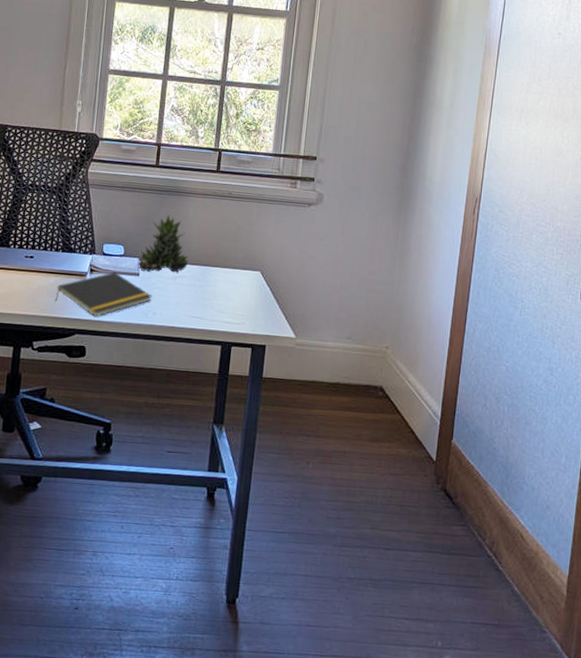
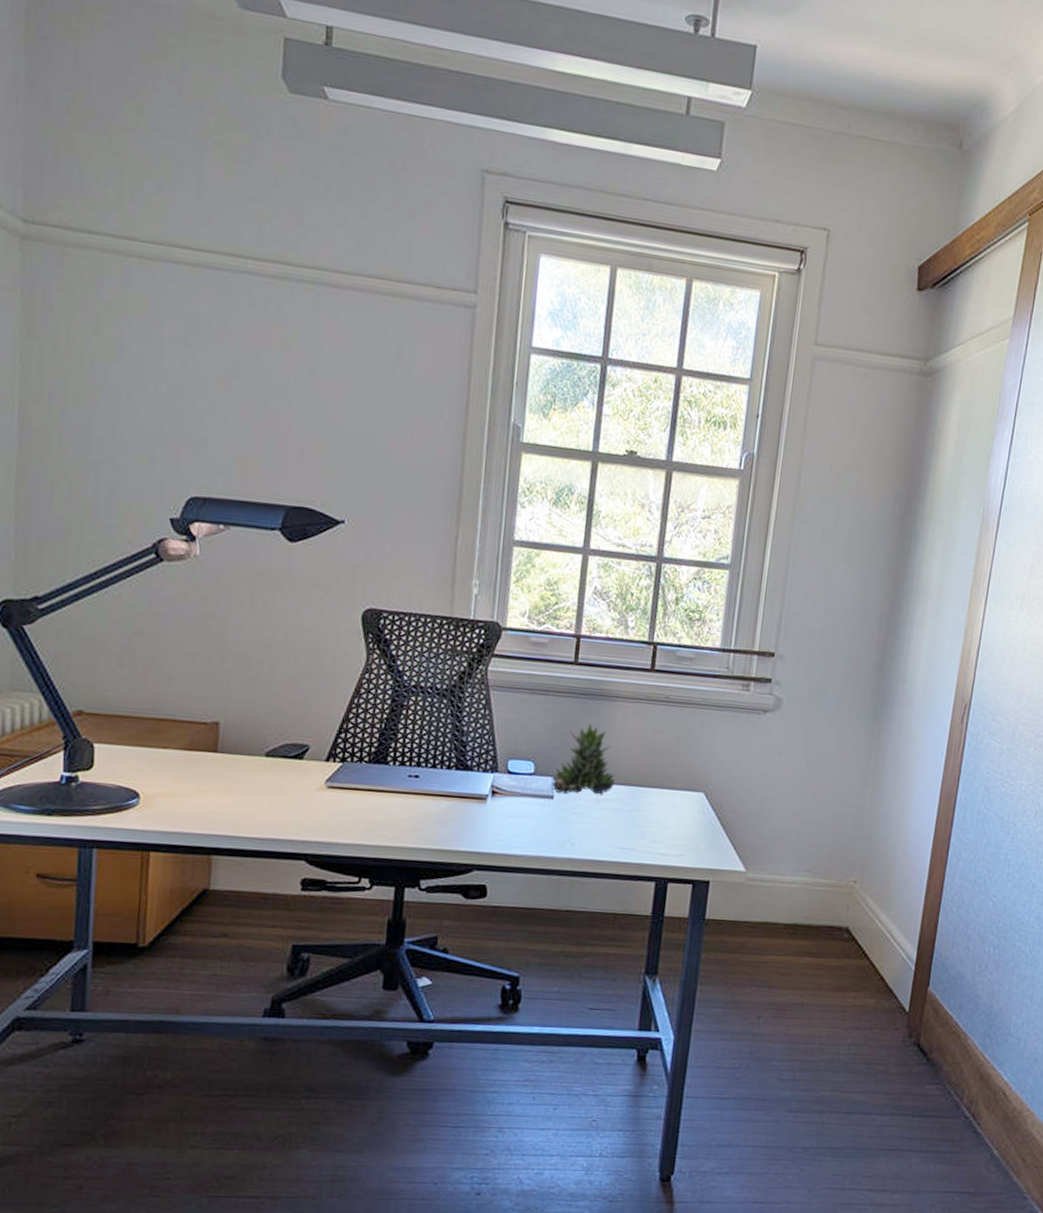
notepad: present [55,271,152,317] -> none [447,793,570,850]

